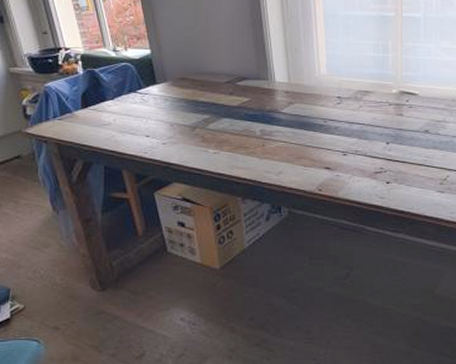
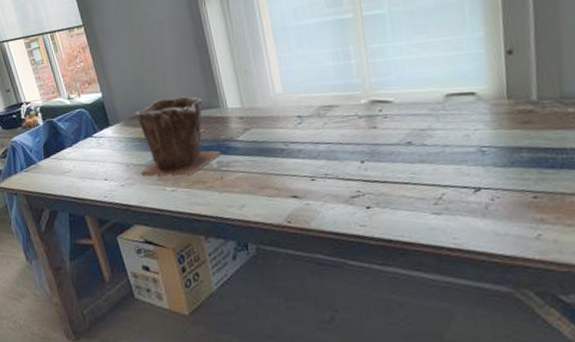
plant pot: none [183,63,266,140] -> present [134,95,222,176]

